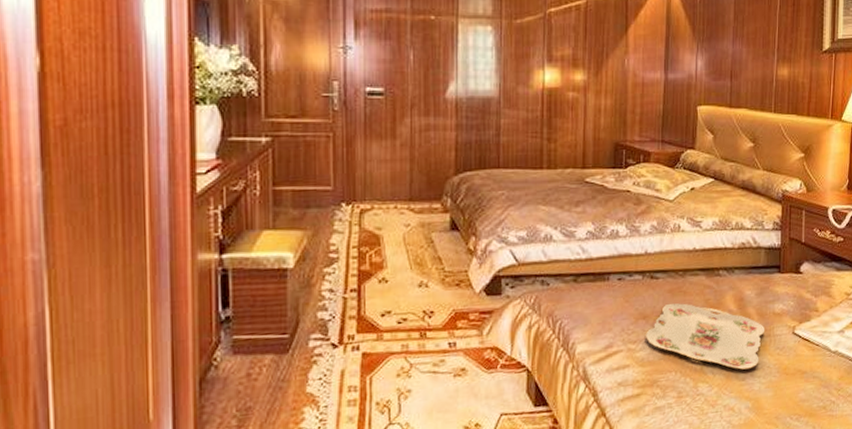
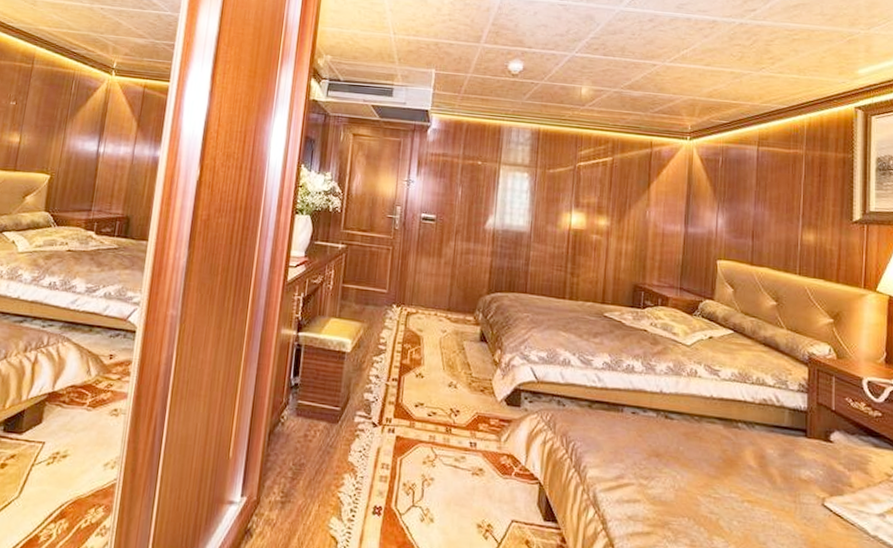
serving tray: present [646,303,765,370] -> none [658,446,790,533]

